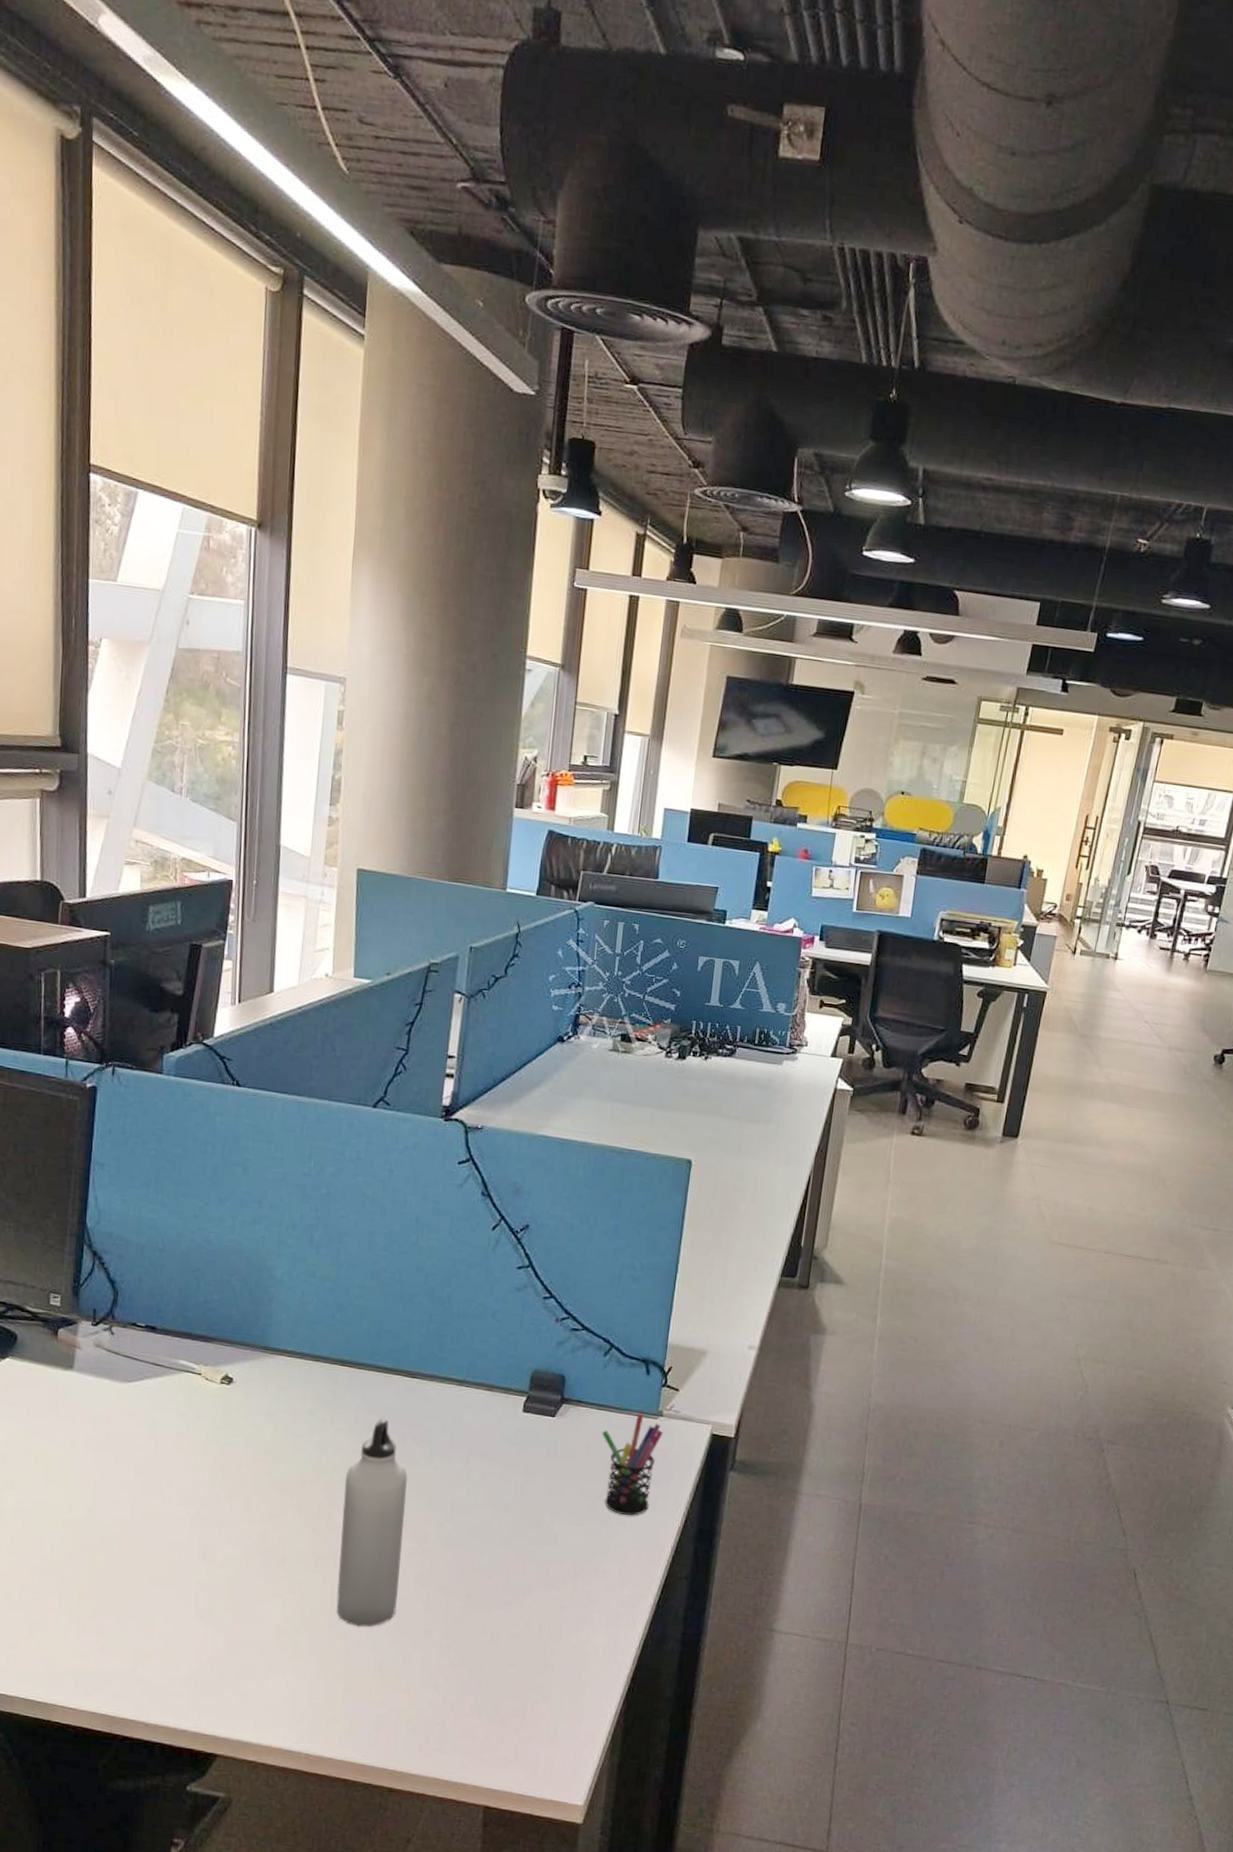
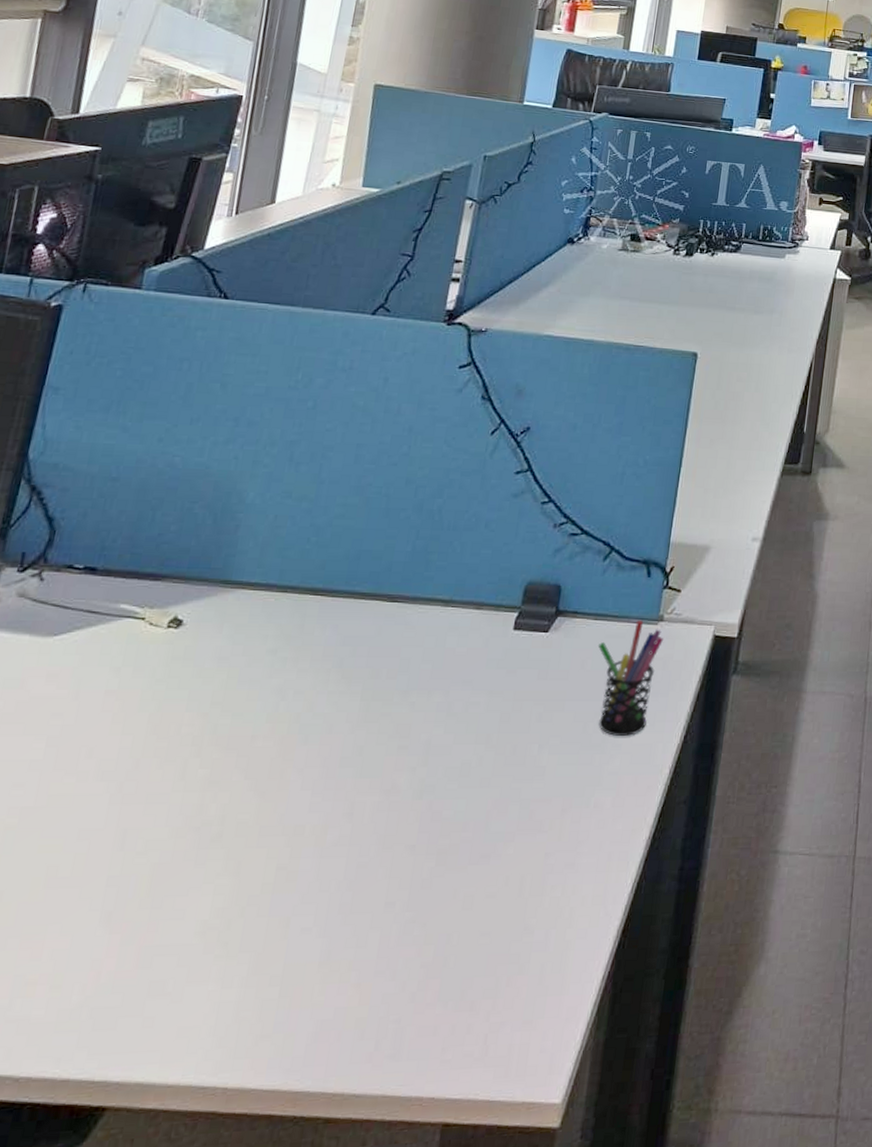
water bottle: present [336,1418,408,1627] -> none [279,651,379,909]

